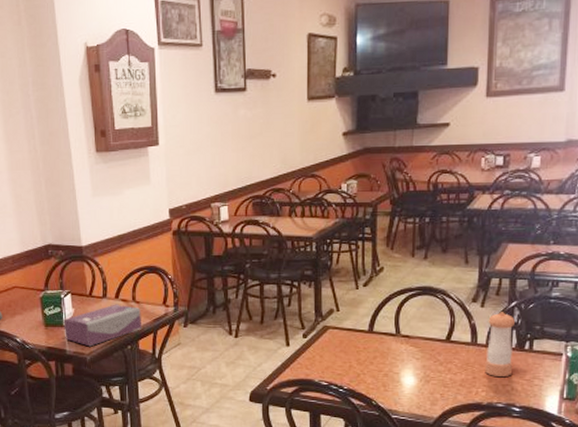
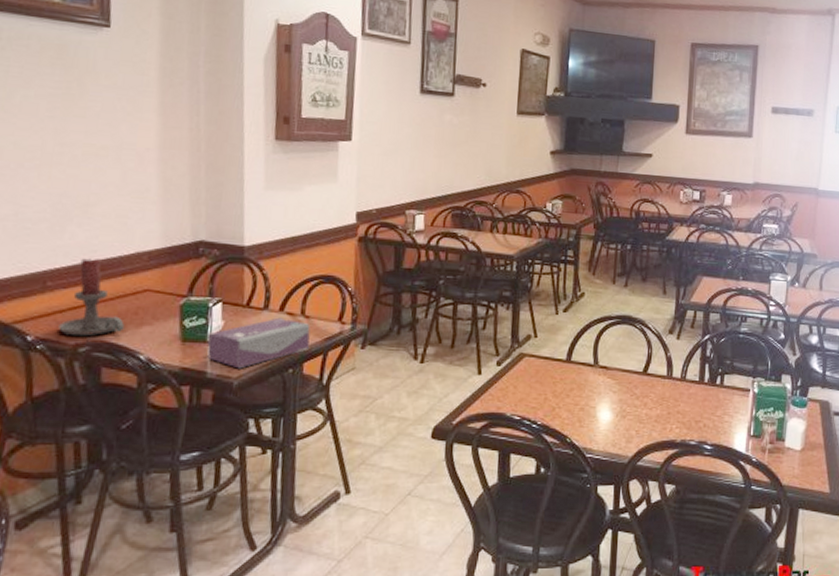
pepper shaker: present [485,312,515,376] -> none [679,345,708,412]

